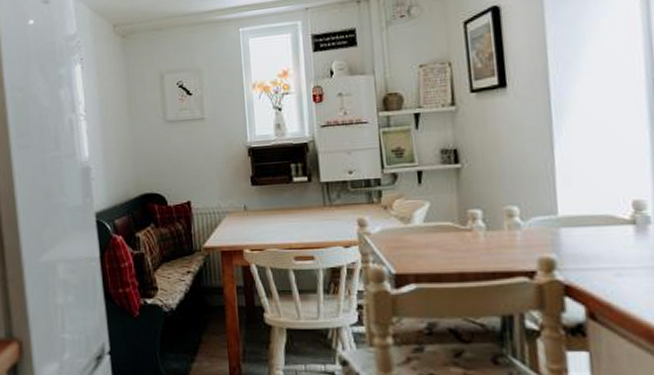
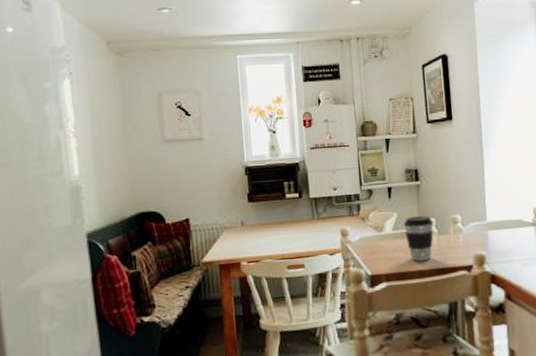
coffee cup: none [438,206,480,261] -> present [403,216,434,261]

